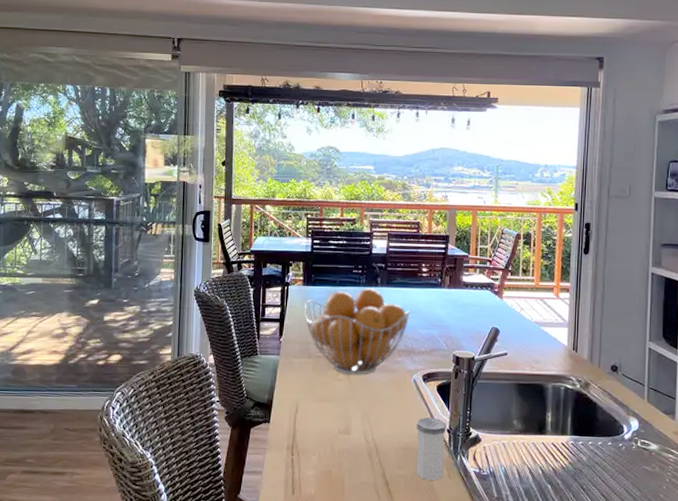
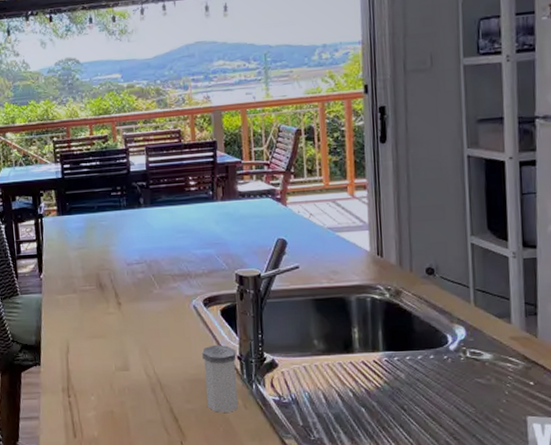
fruit basket: present [304,287,410,375] -> none [62,209,181,307]

